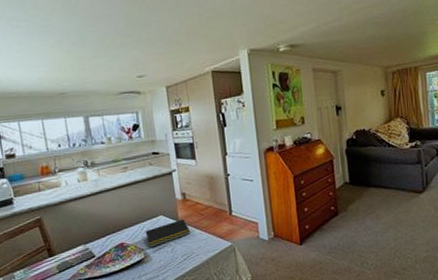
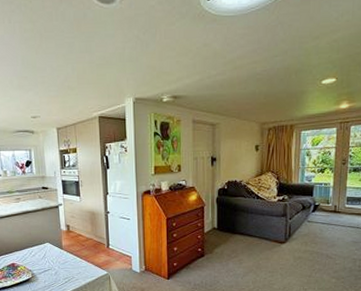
notepad: present [145,219,190,248] -> none [33,248,72,269]

